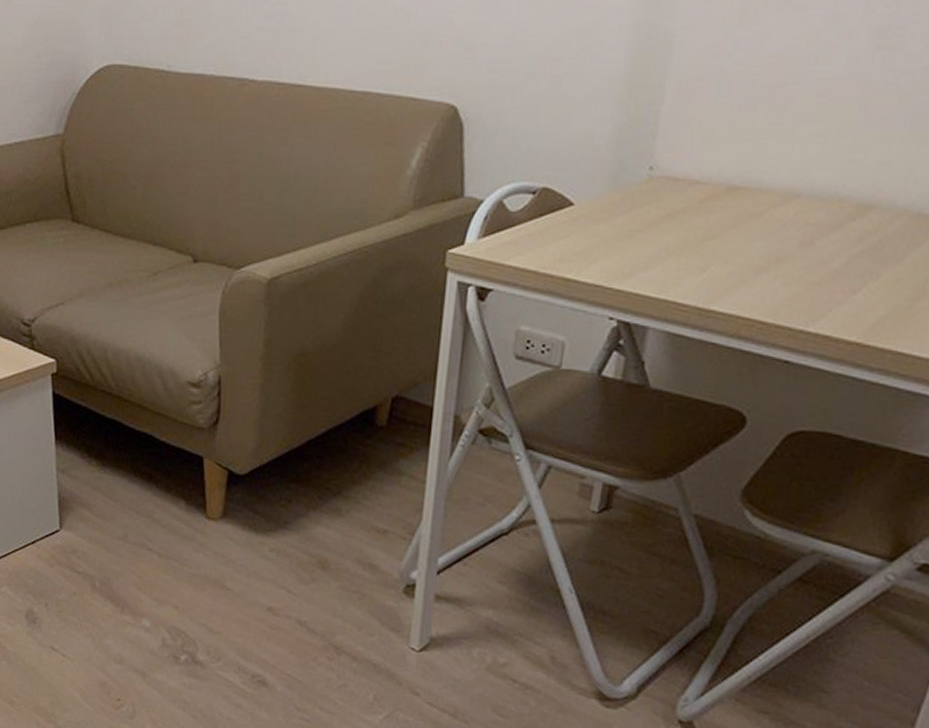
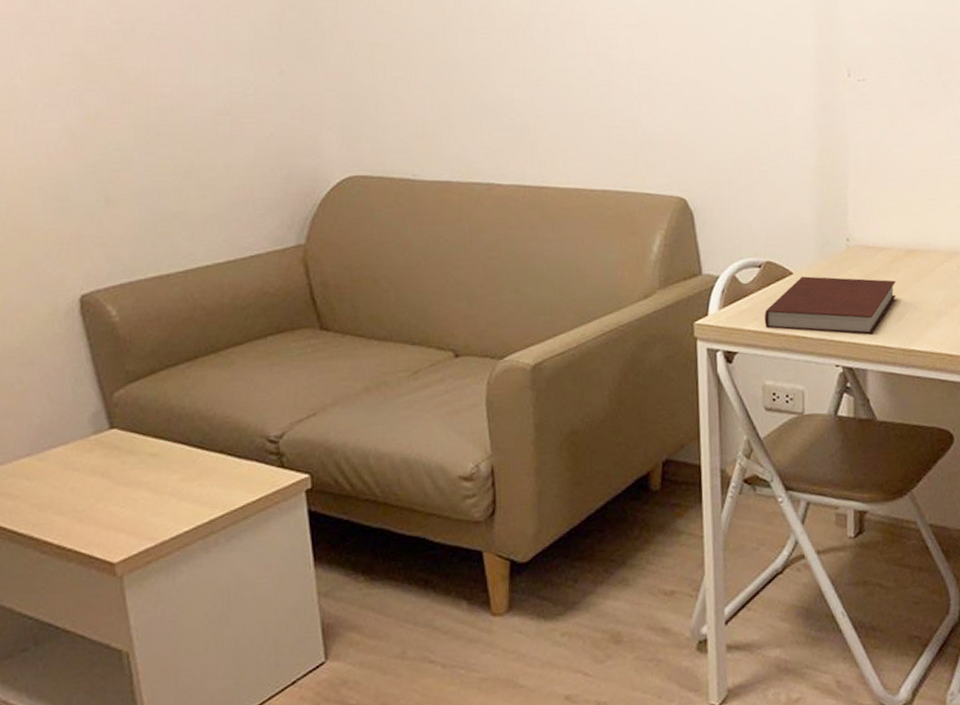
notebook: none [529,209,707,287] -> present [764,276,896,335]

